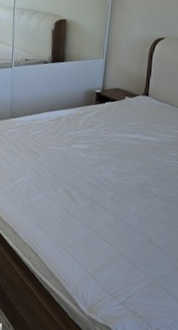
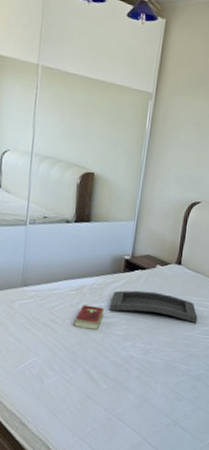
hardcover book: none [54,133,80,156] -> present [73,305,105,331]
tray: none [85,120,167,150] -> present [110,290,198,324]

